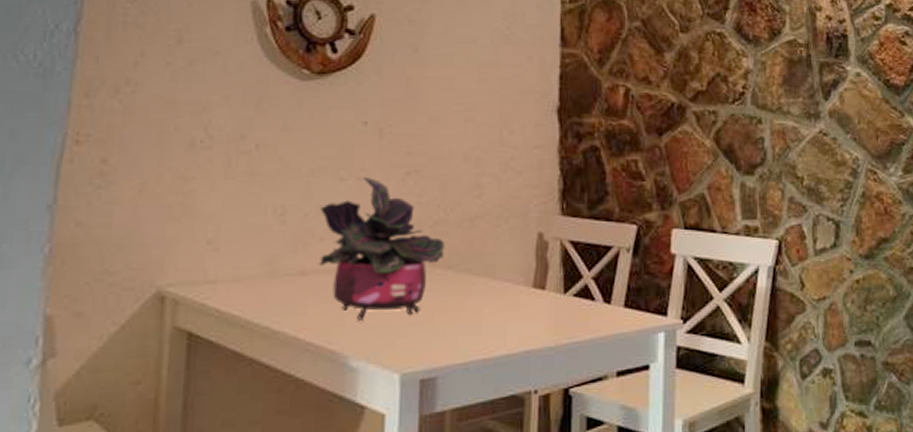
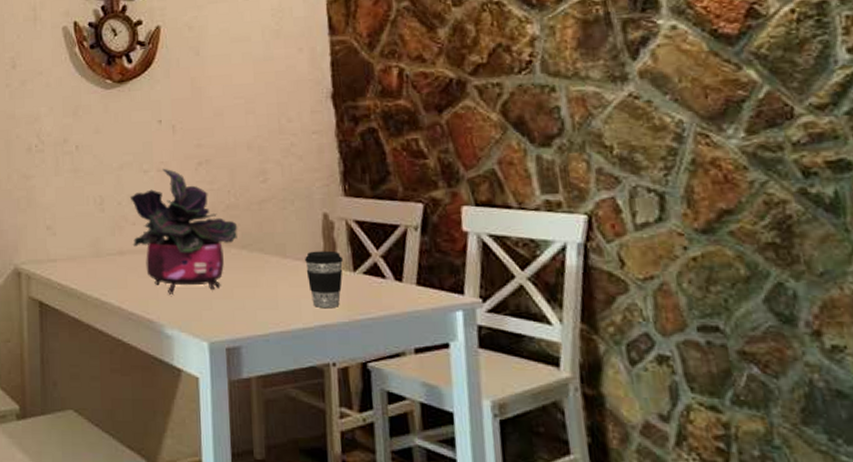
coffee cup: none [515,272,554,333] -> present [305,250,343,309]

